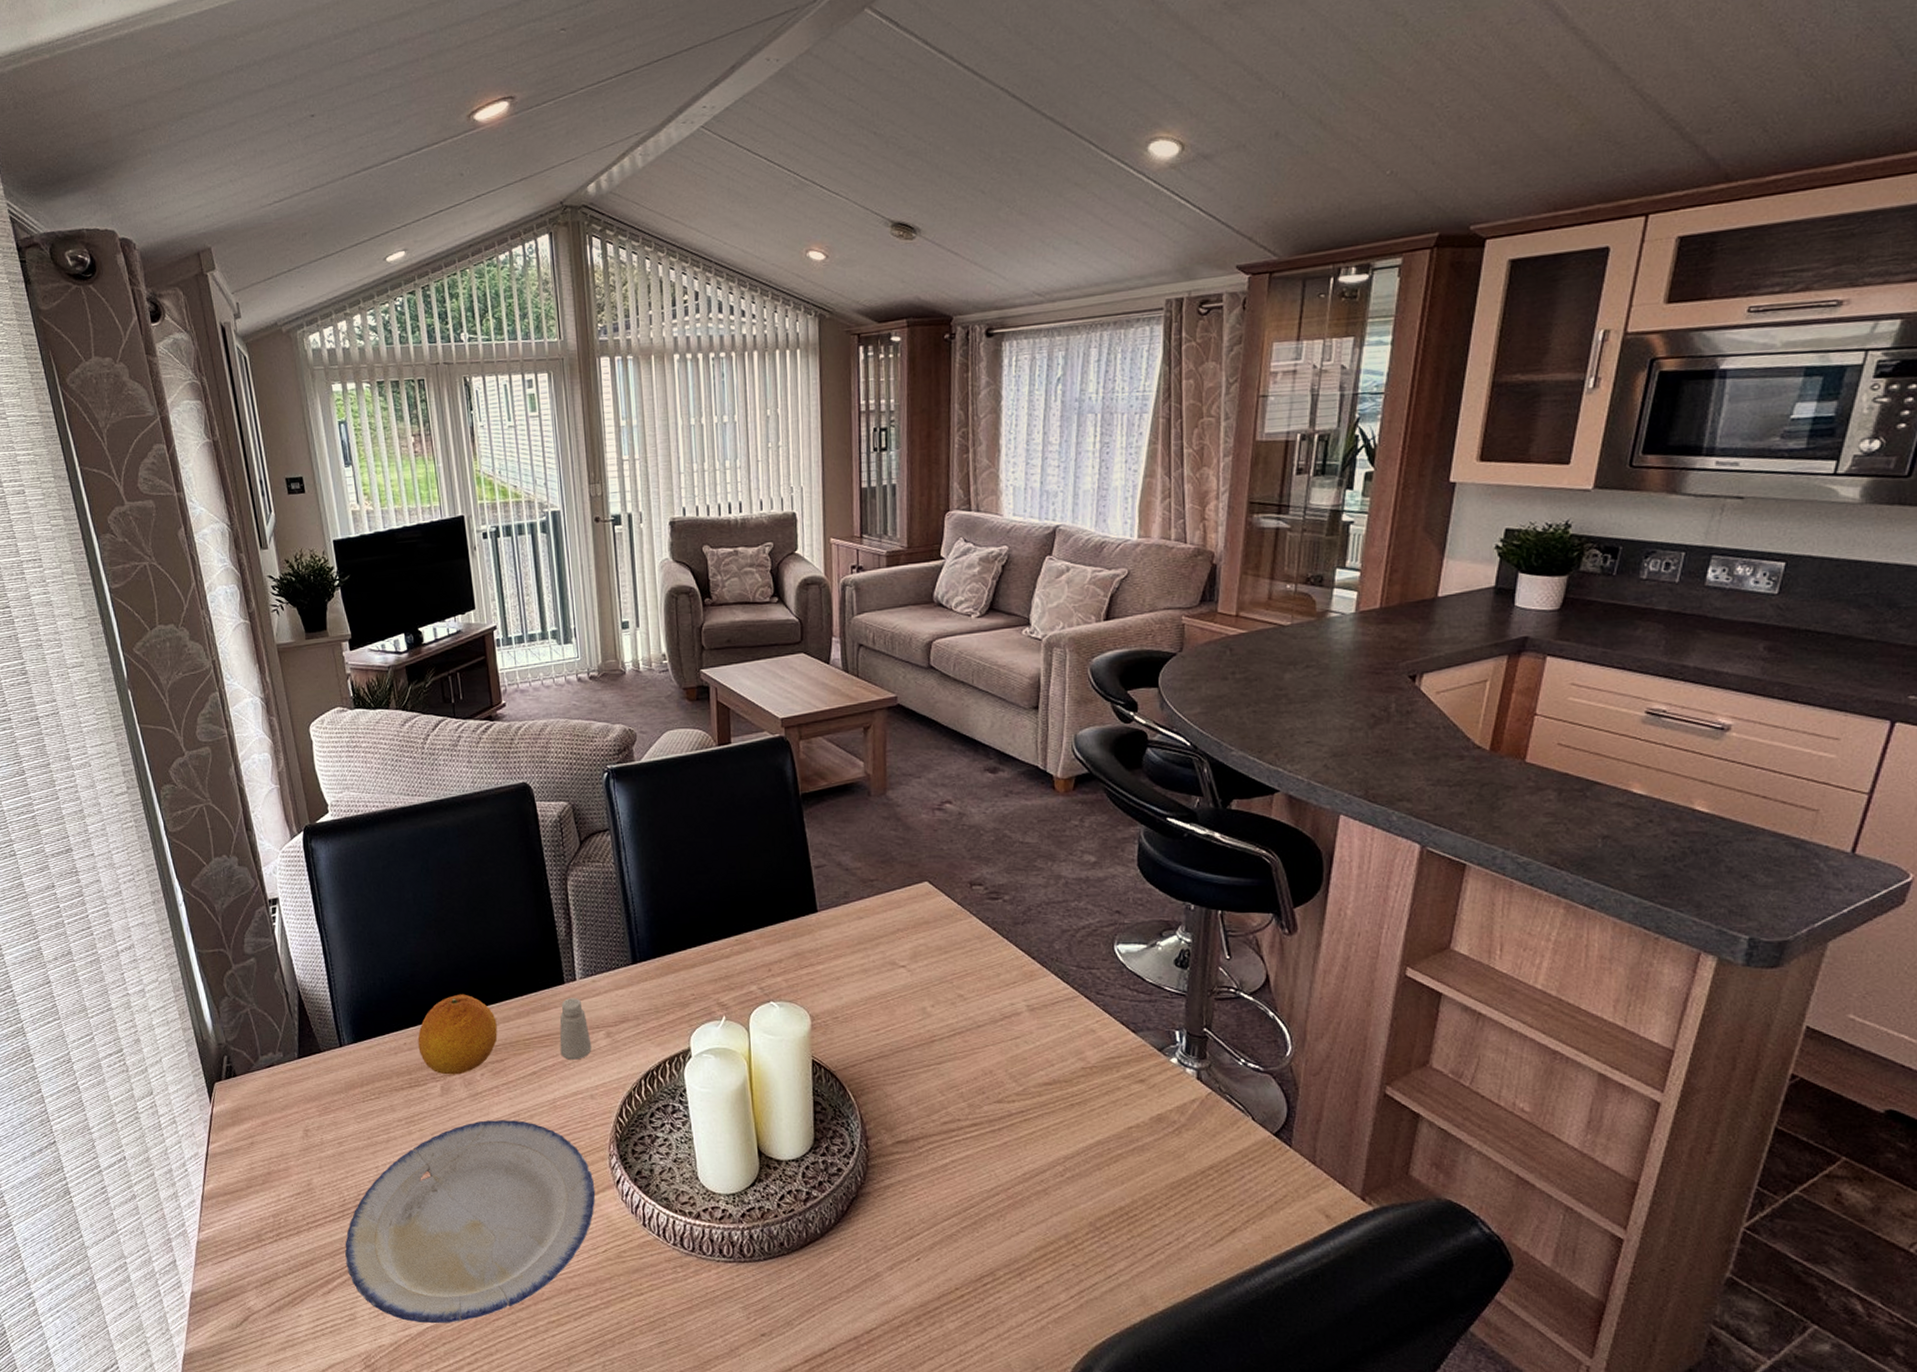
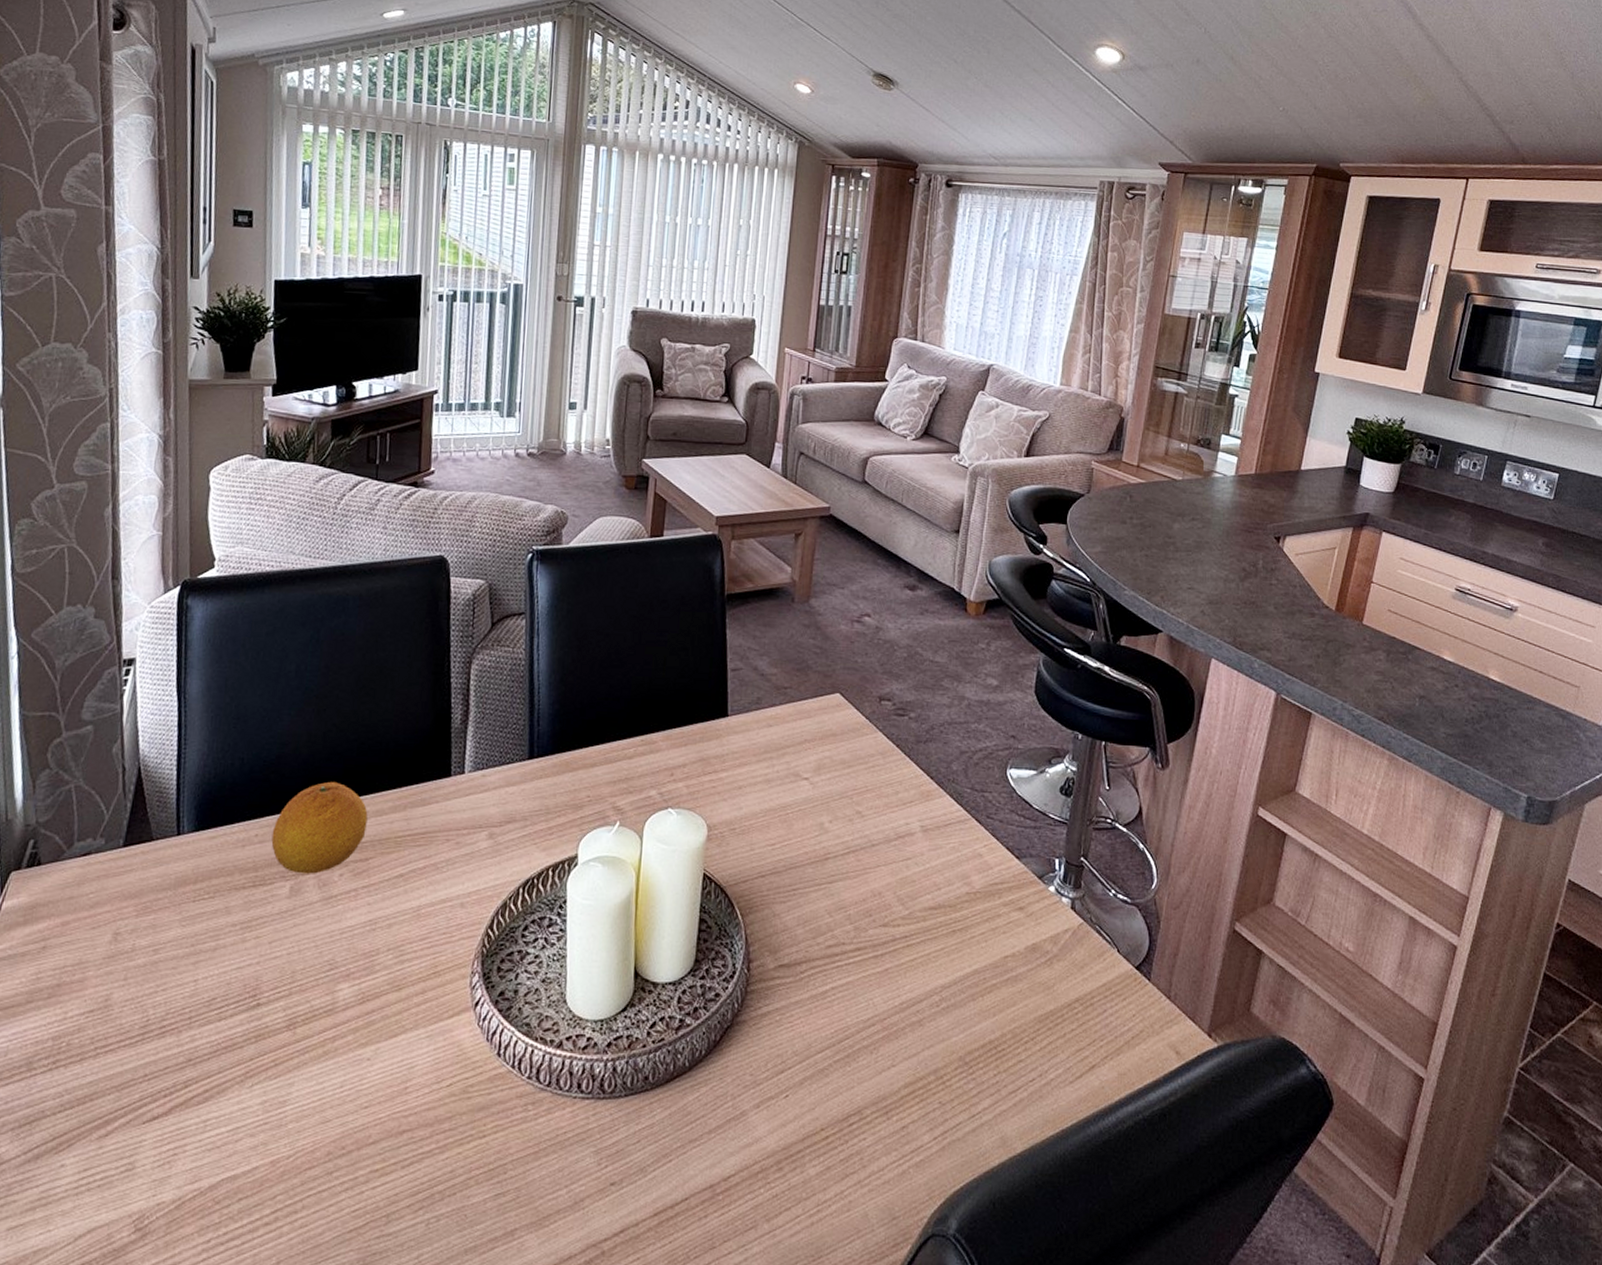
plate: present [344,1120,596,1324] -> none [135,928,450,1175]
saltshaker: present [559,998,592,1060] -> none [434,793,471,863]

